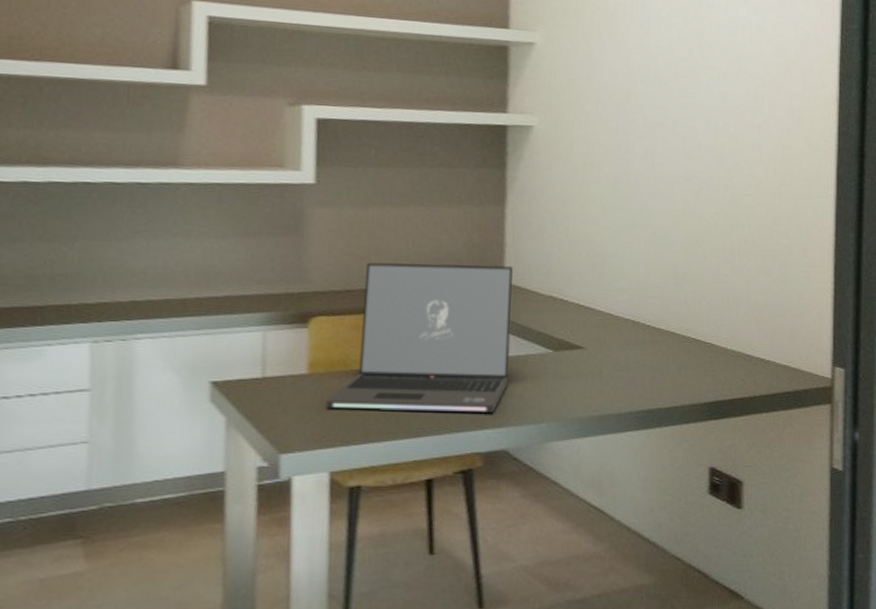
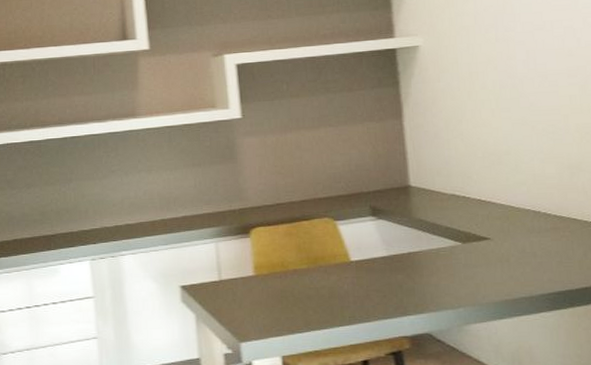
laptop: present [325,262,514,412] -> none [271,171,424,304]

